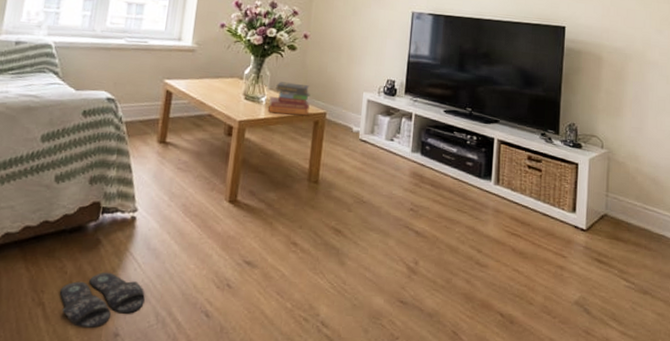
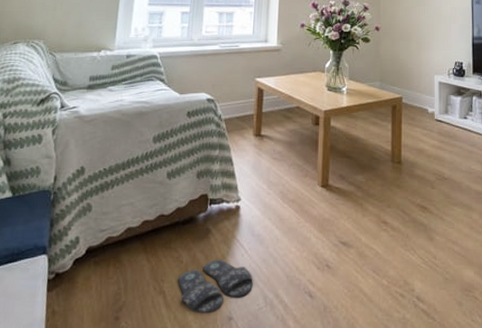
books: present [268,81,311,116] -> none [349,72,386,102]

